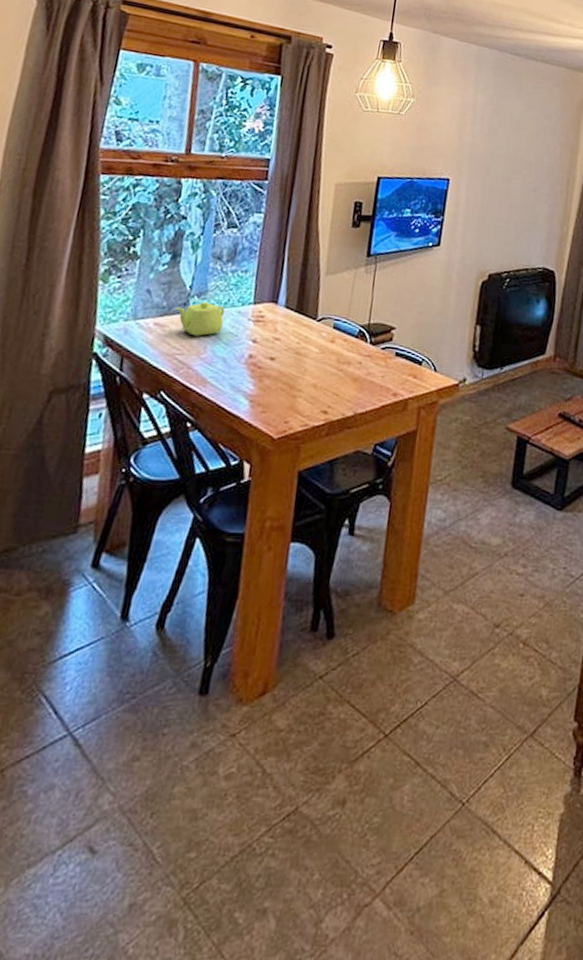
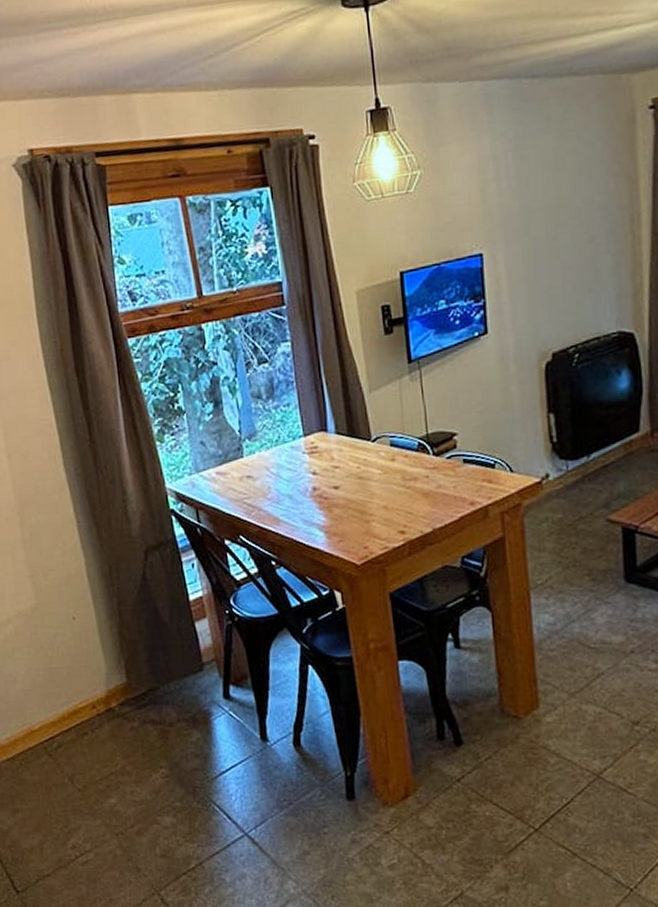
teapot: present [176,302,225,337] -> none [232,443,280,478]

